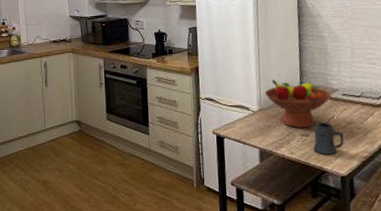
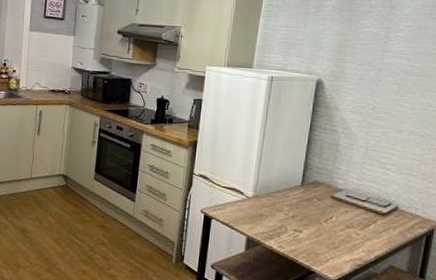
fruit bowl: present [264,79,332,129] -> none [262,168,335,224]
mug: present [313,121,345,155] -> none [304,220,340,257]

